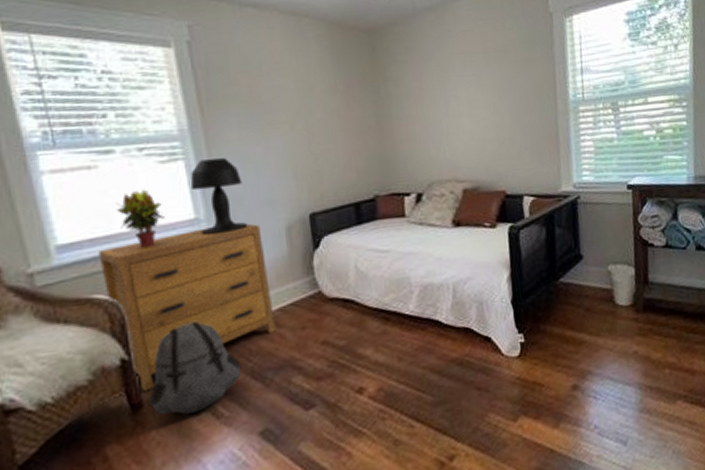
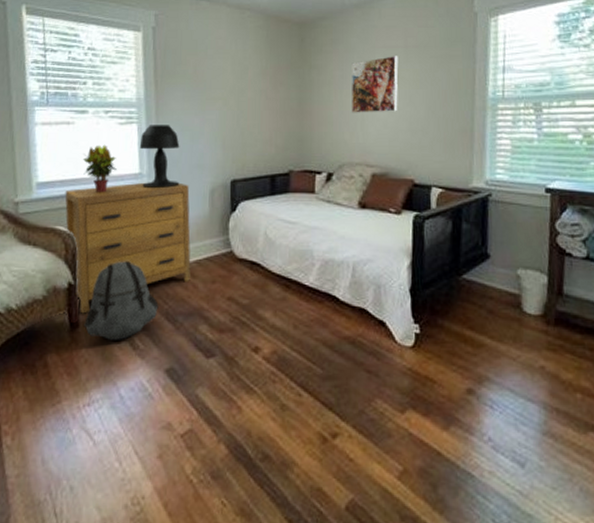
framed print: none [430,62,483,127] -> present [351,56,399,113]

